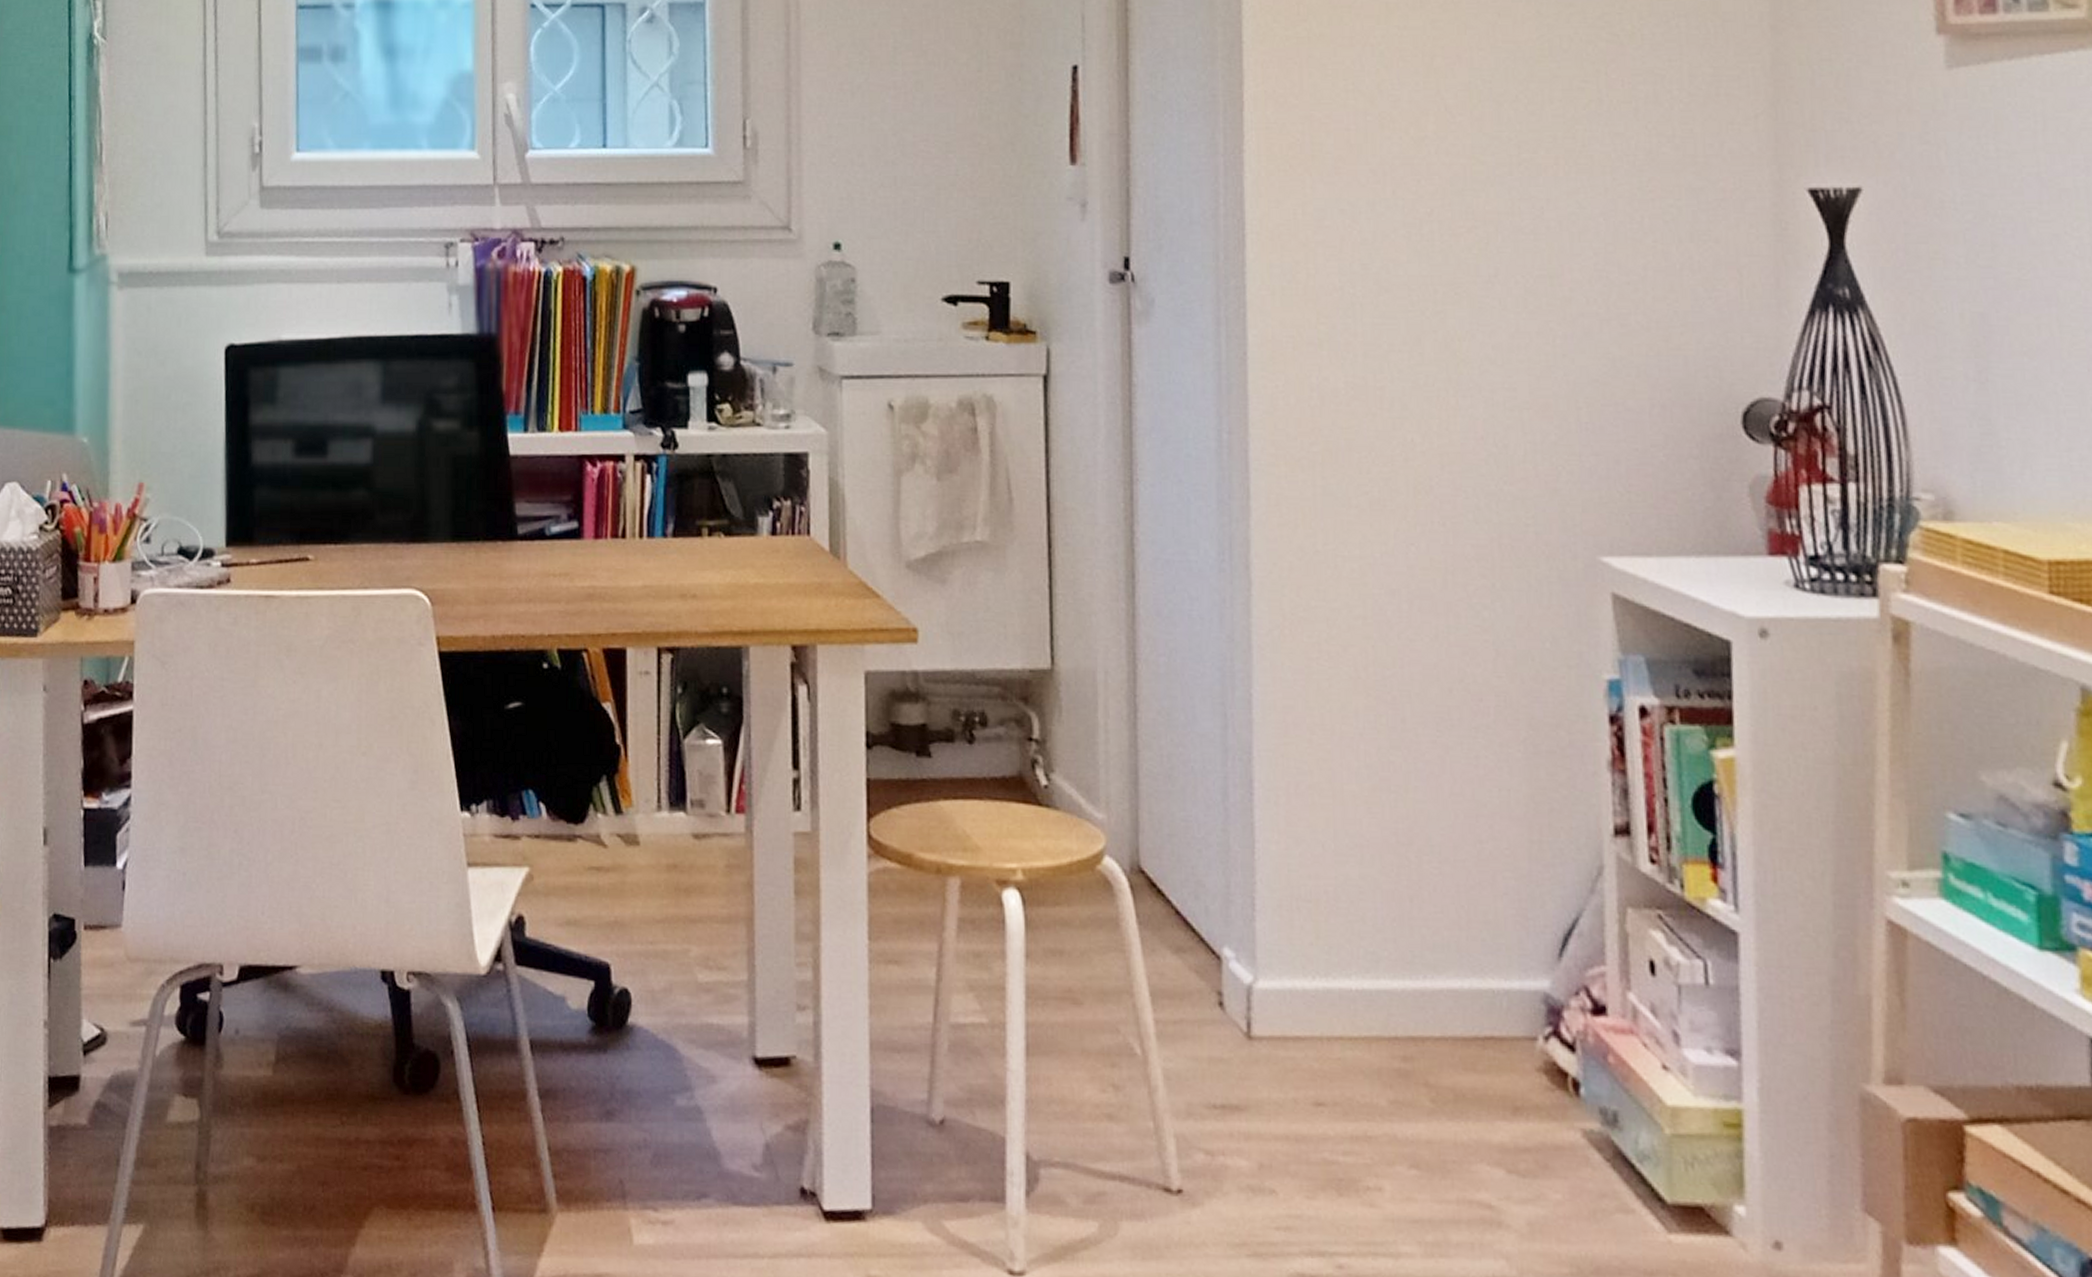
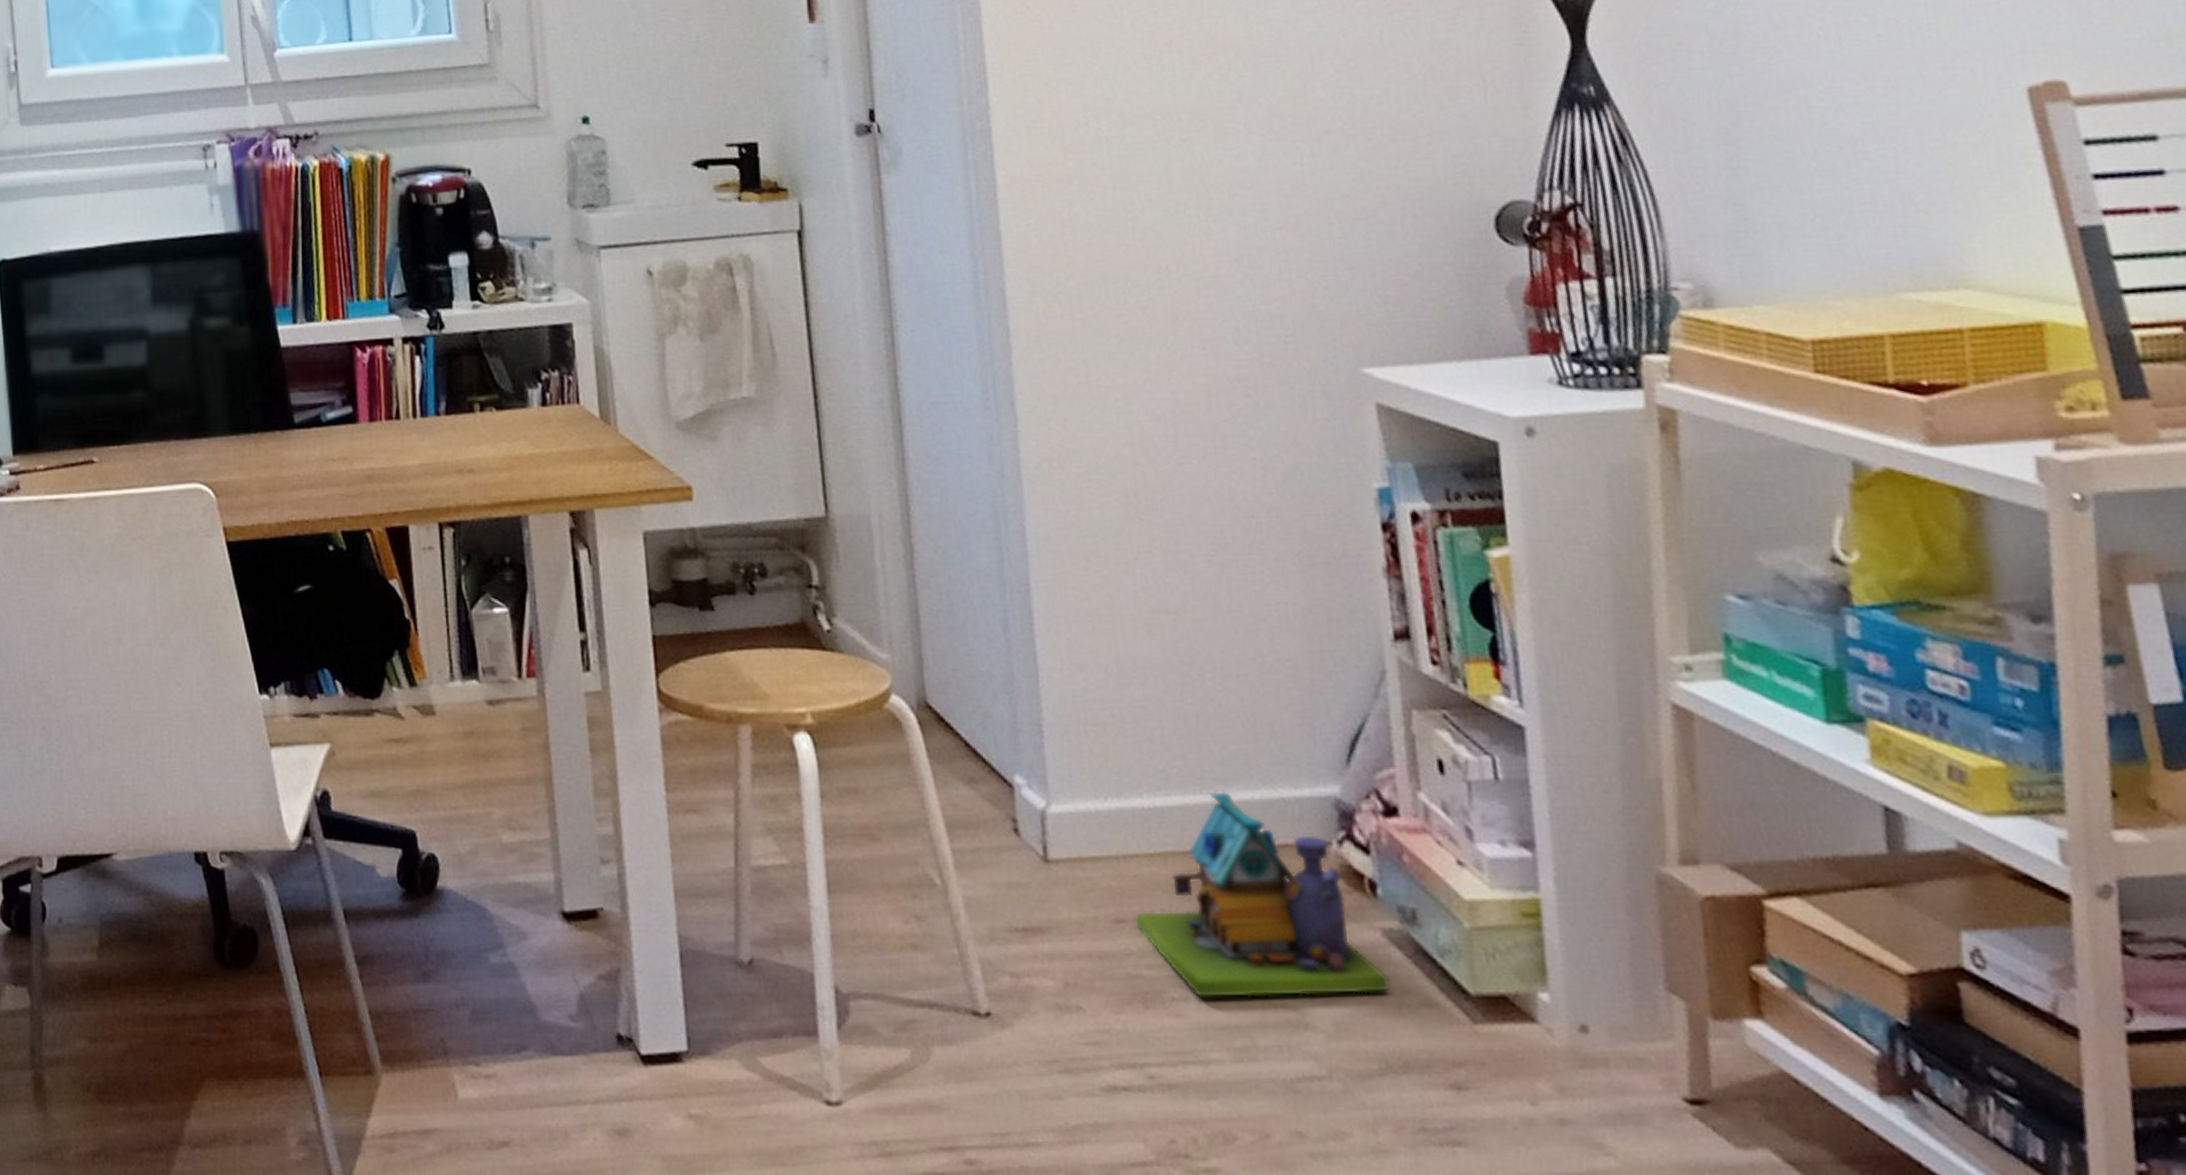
toy house: none [1335,978,1586,1195] -> present [1136,791,1390,997]

